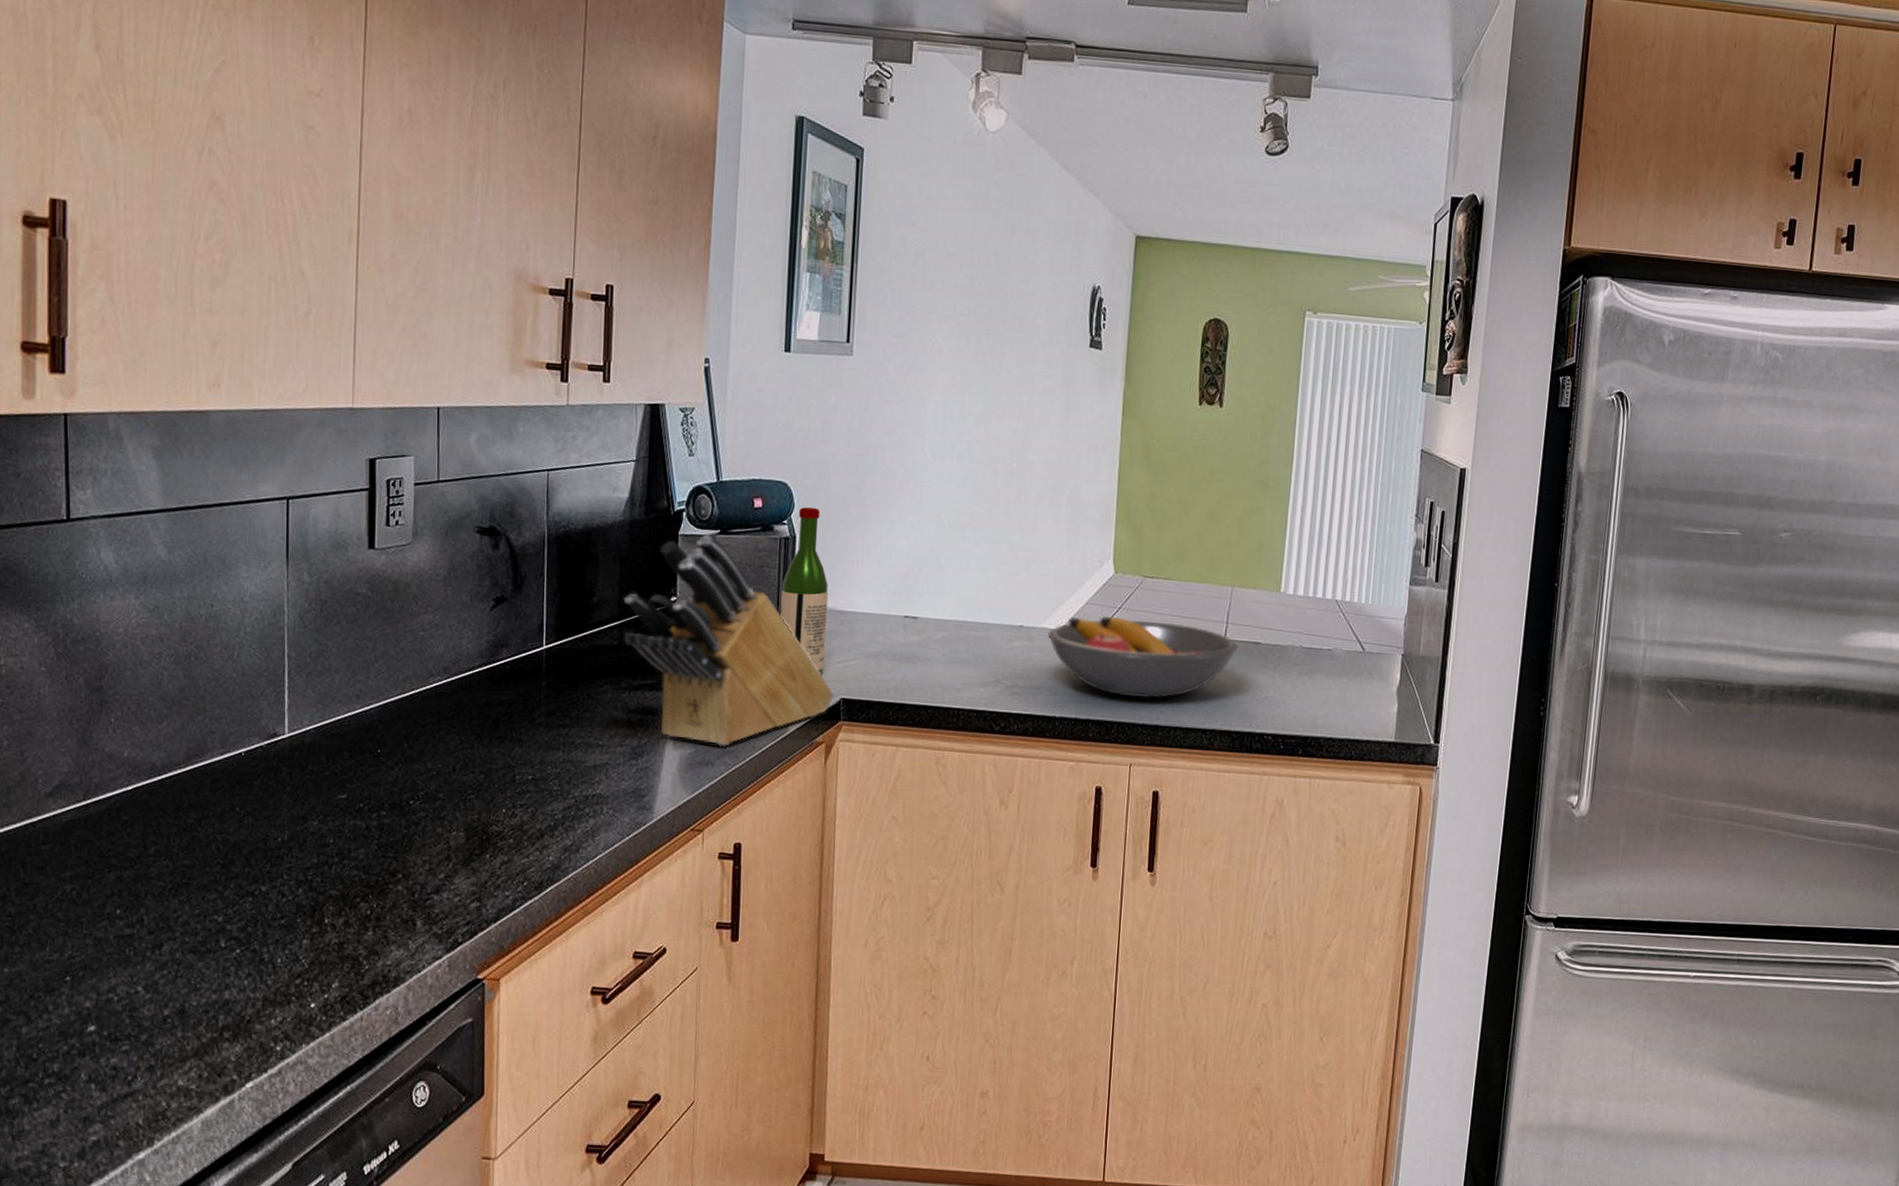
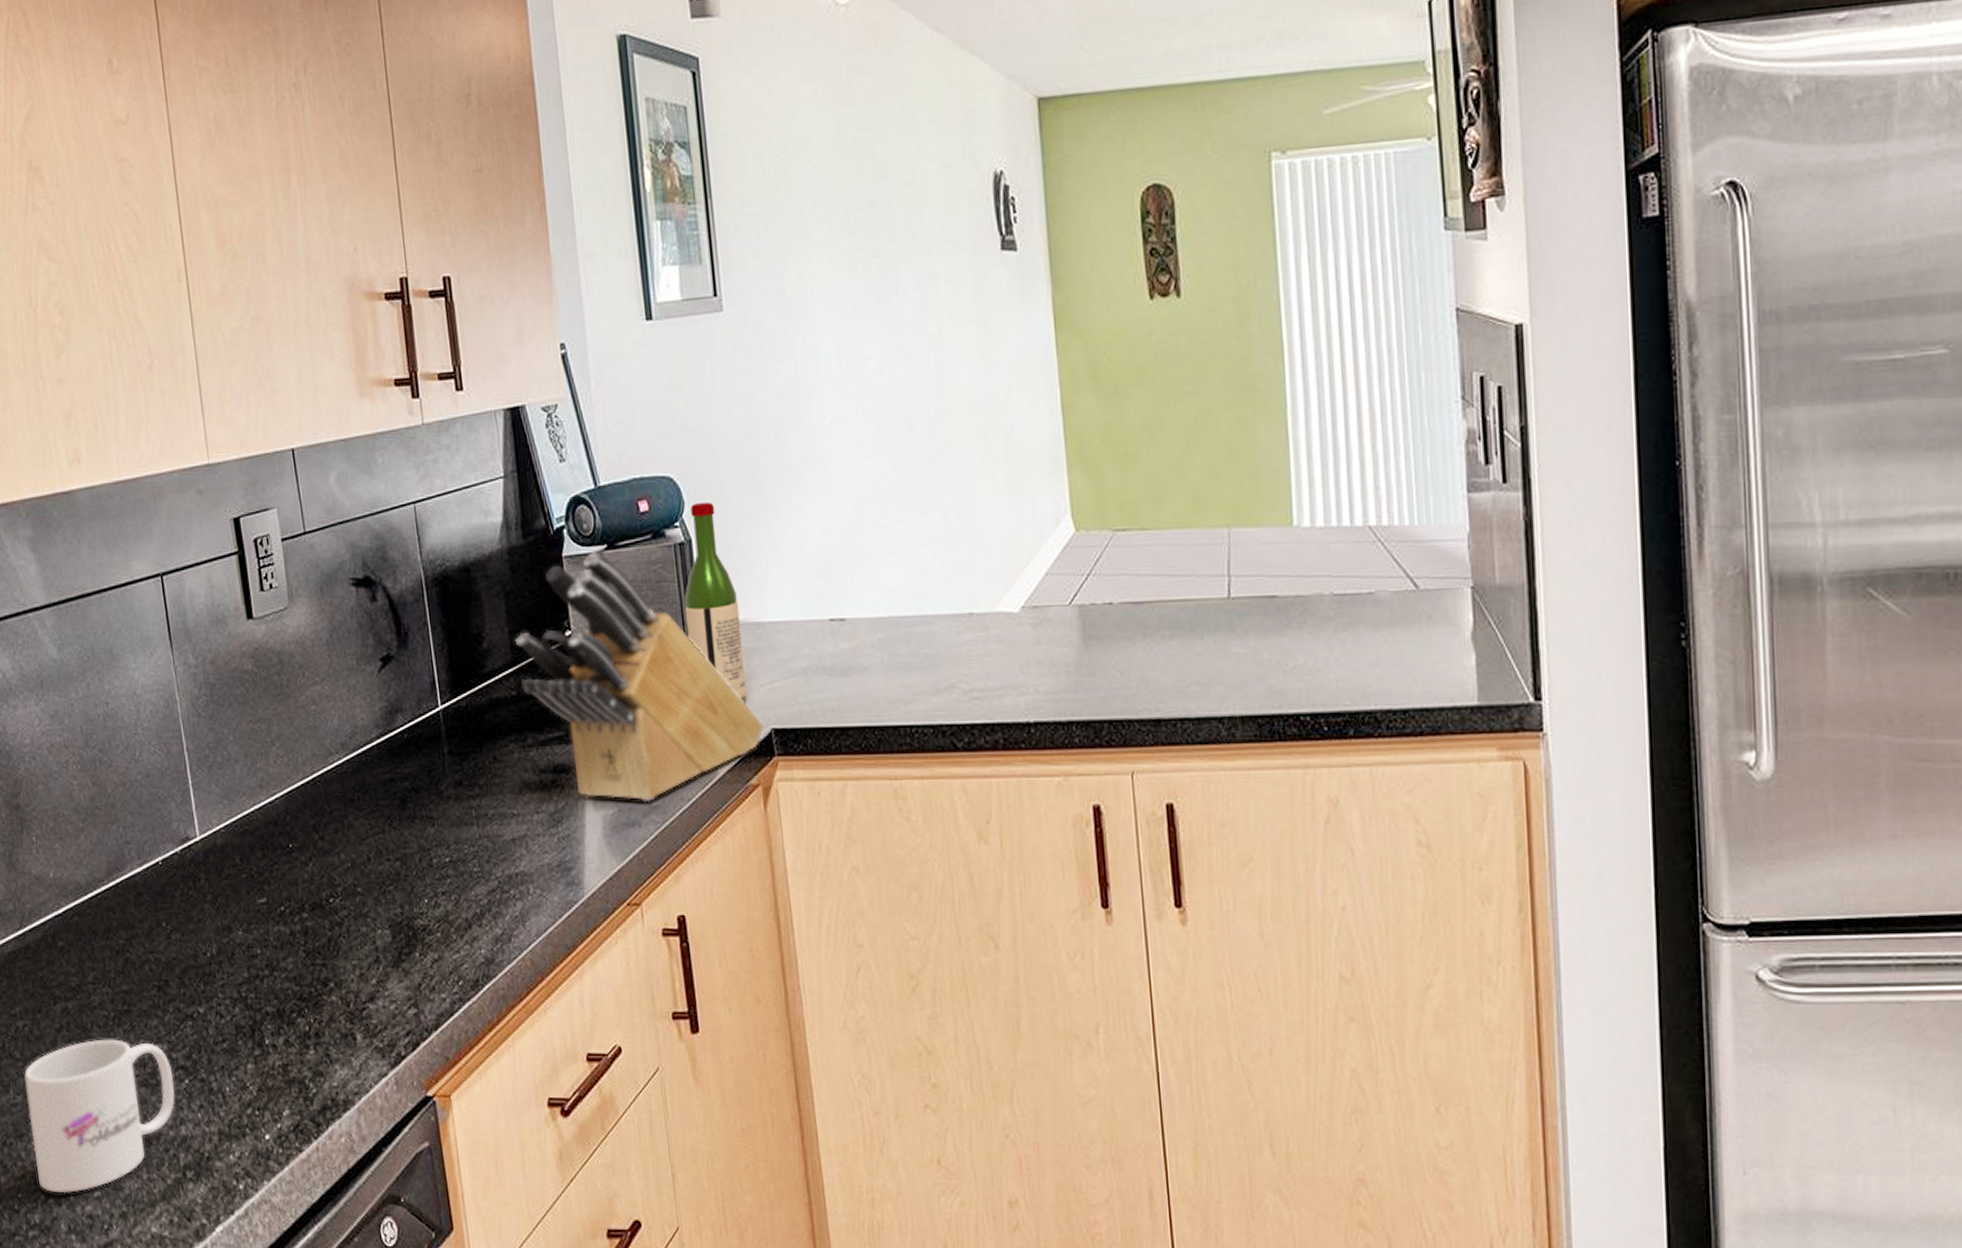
mug: none [63,907,225,1046] -> present [24,1039,175,1194]
fruit bowl: present [1047,617,1238,699] -> none [1003,585,1248,686]

